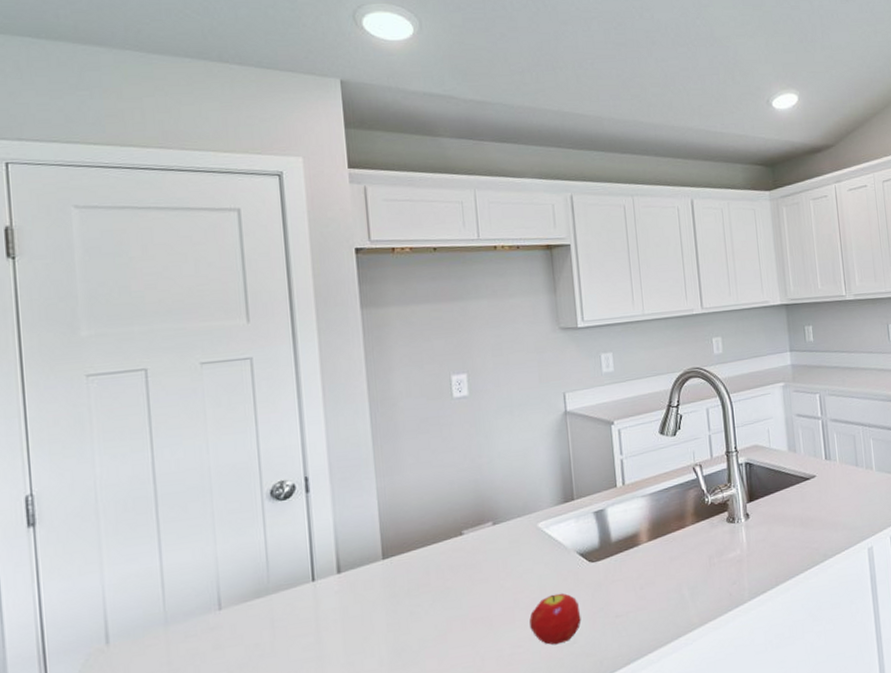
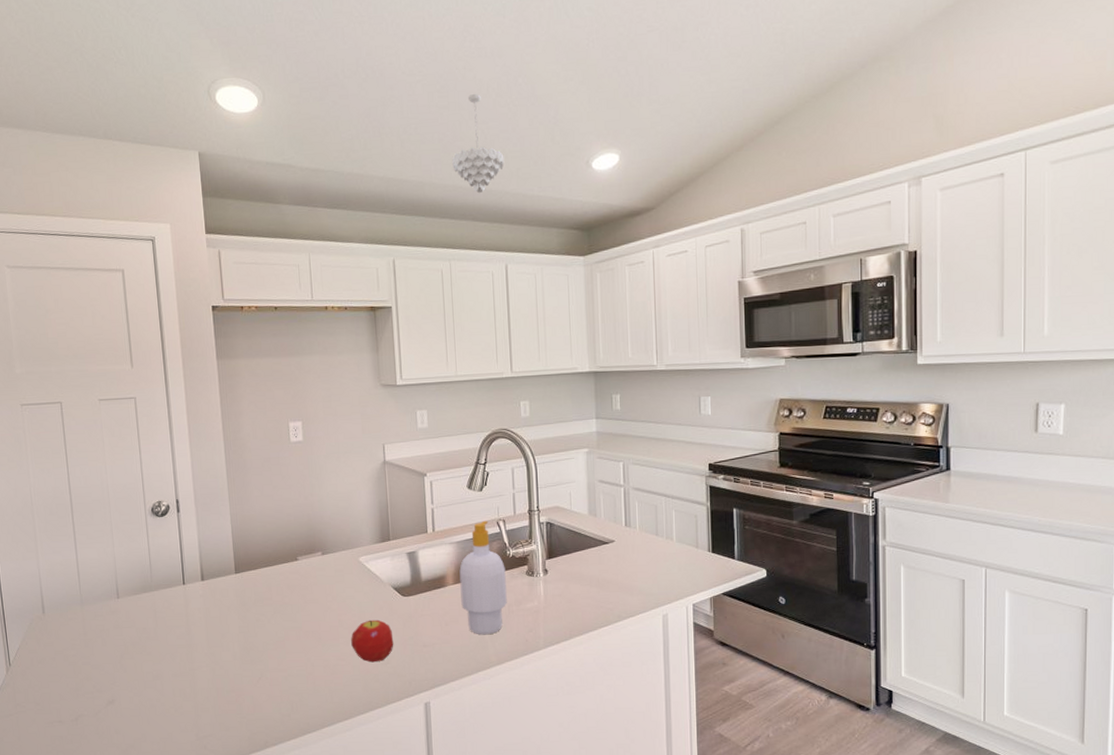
pendant light: none [631,33,686,129] -> present [452,94,505,194]
soap bottle: none [654,467,708,595] -> present [459,520,507,635]

